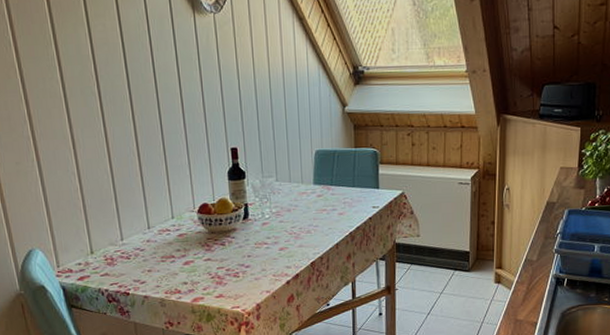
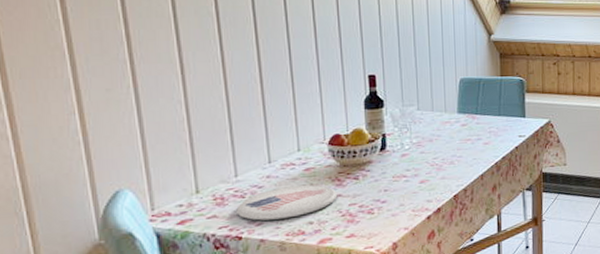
plate: none [123,248,208,280] -> present [236,184,338,221]

